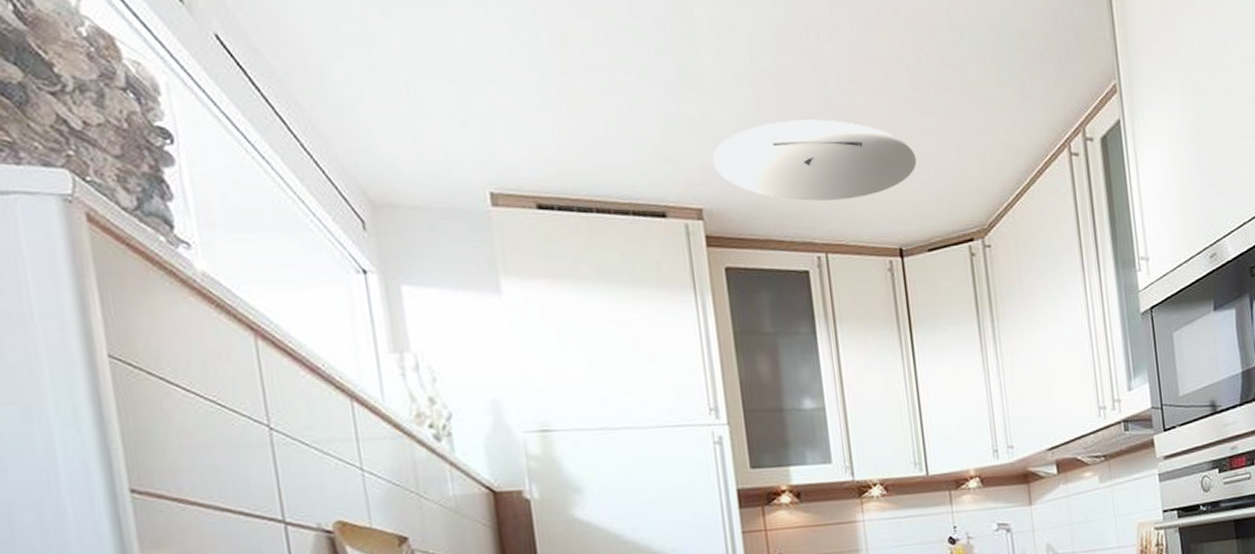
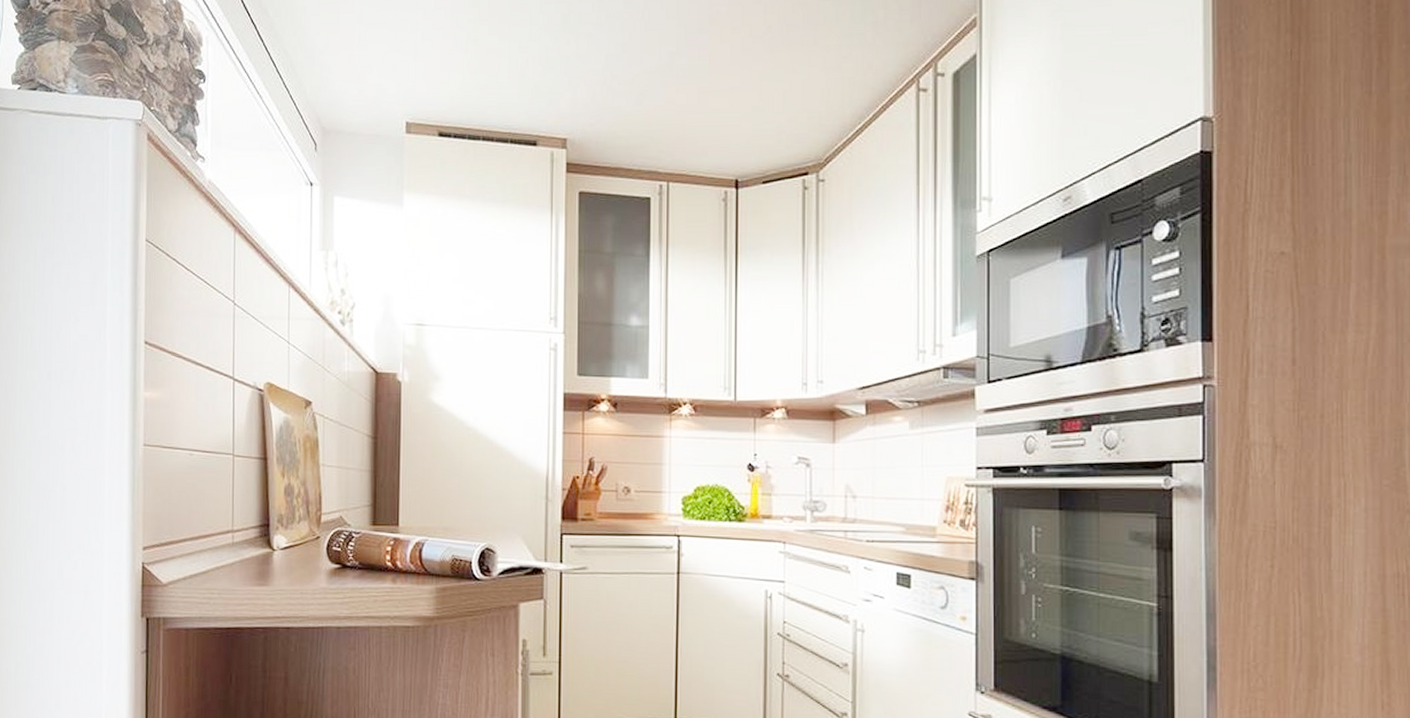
ceiling light: present [713,119,917,201] -> none [581,58,762,133]

